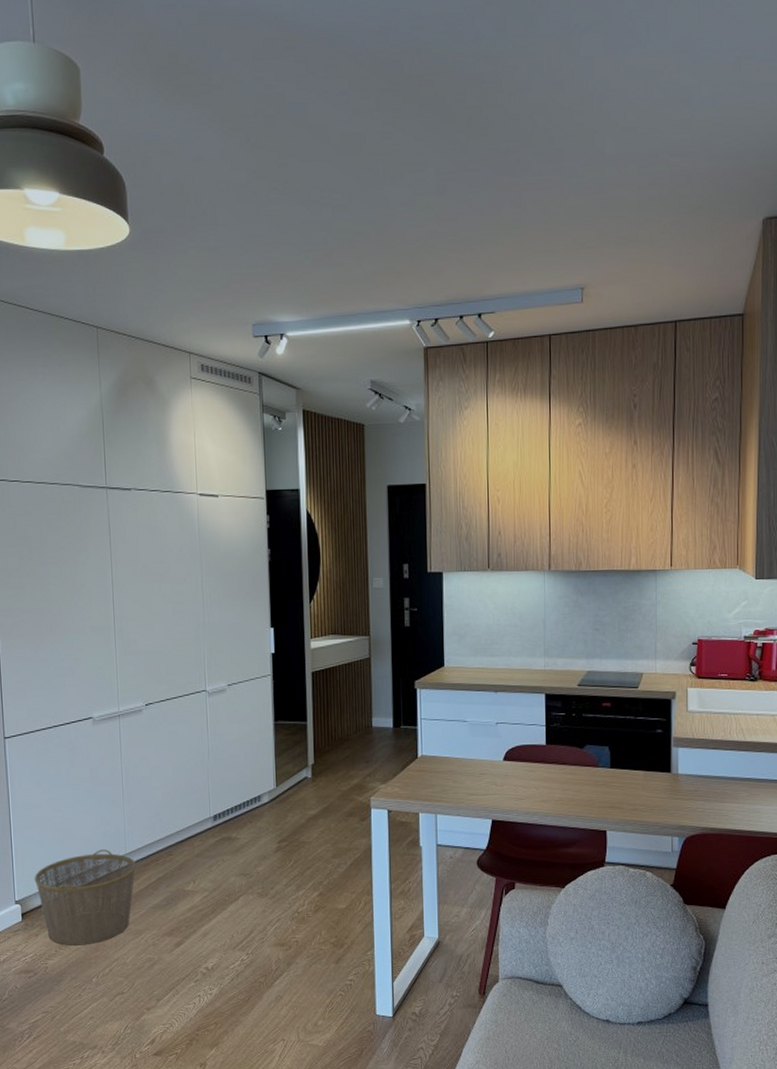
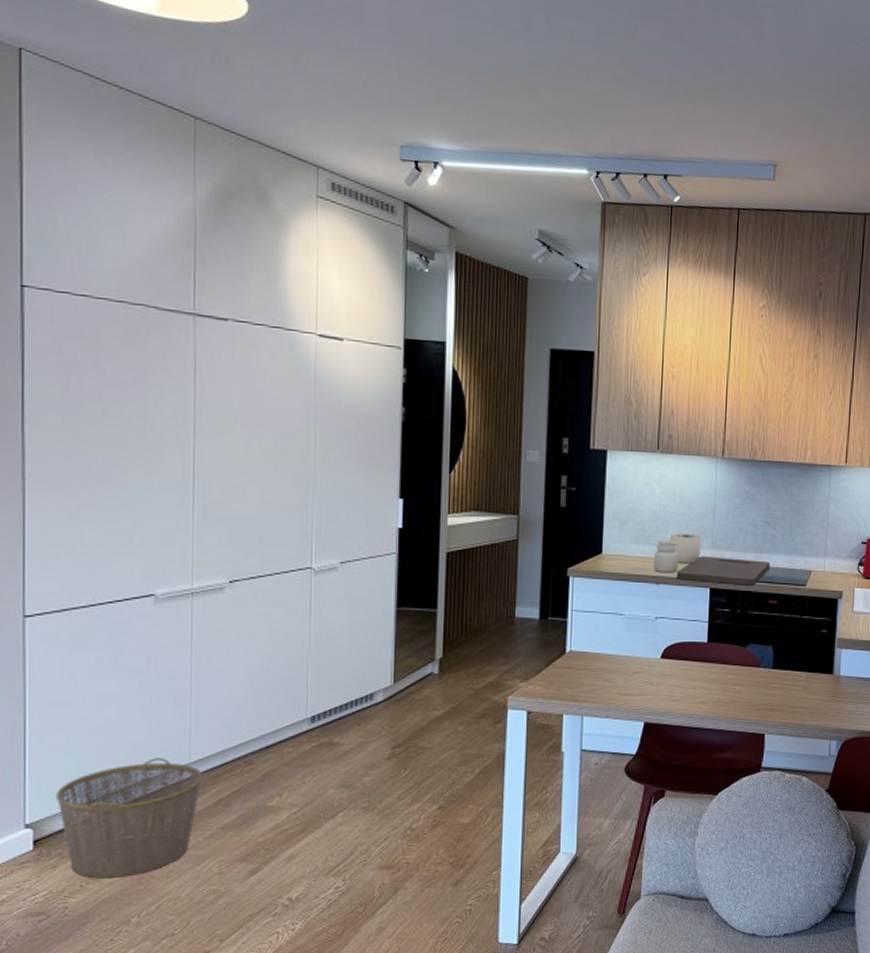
jar: none [490,651,514,682] -> present [653,540,678,573]
planter: none [505,644,534,672] -> present [670,534,701,564]
cutting board: none [513,664,602,690] -> present [676,556,771,585]

